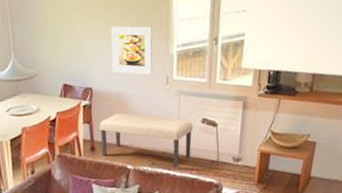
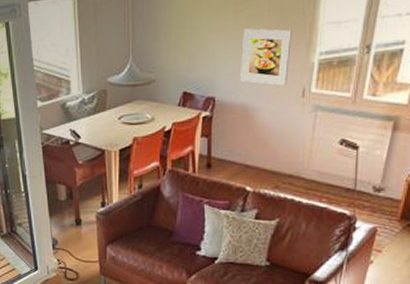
bench: present [99,113,193,168] -> none [218,127,329,193]

